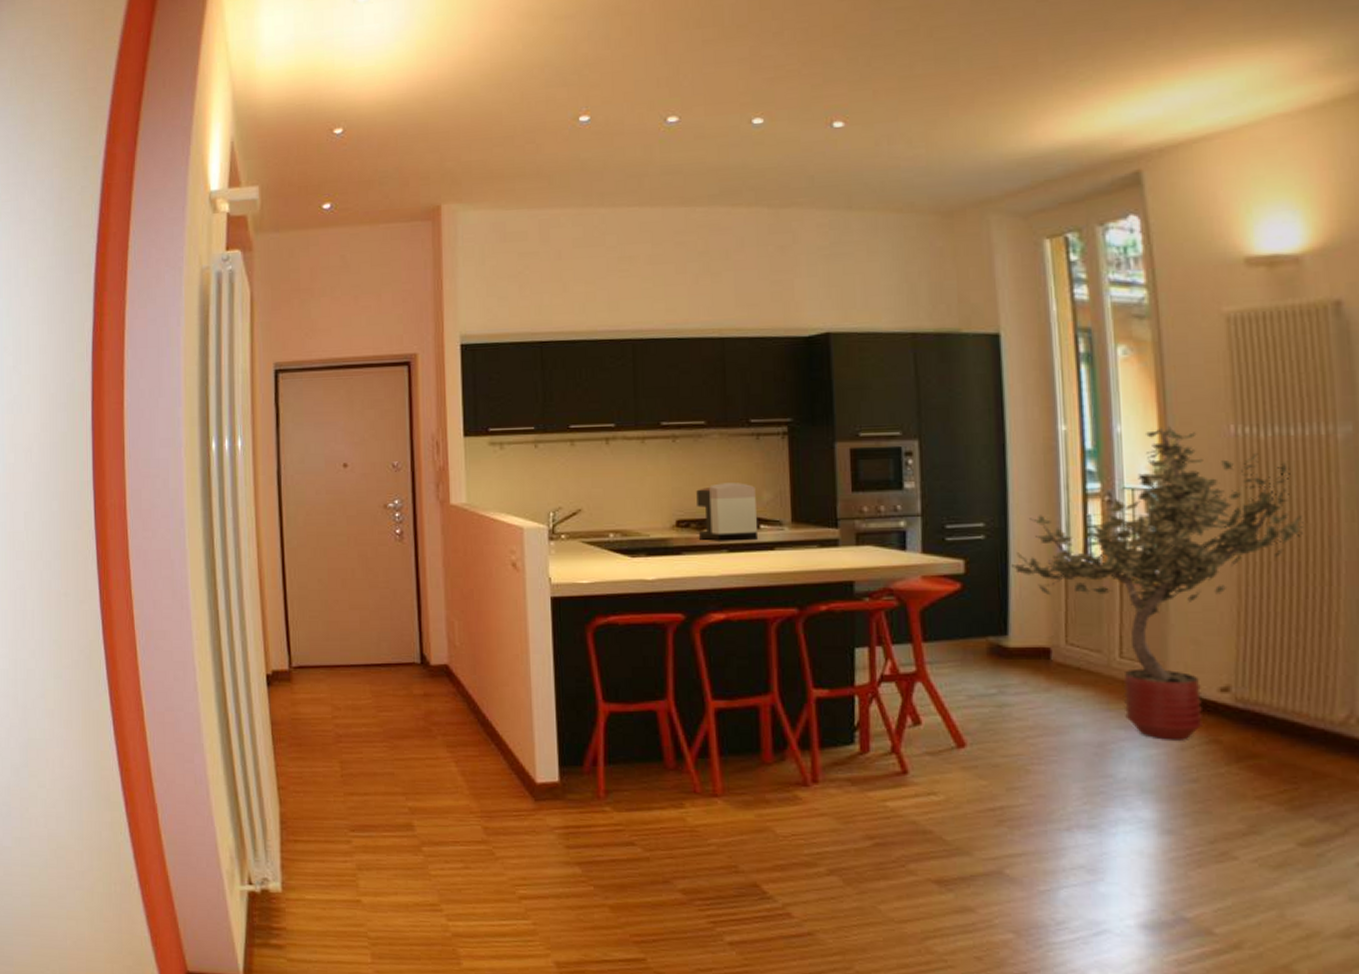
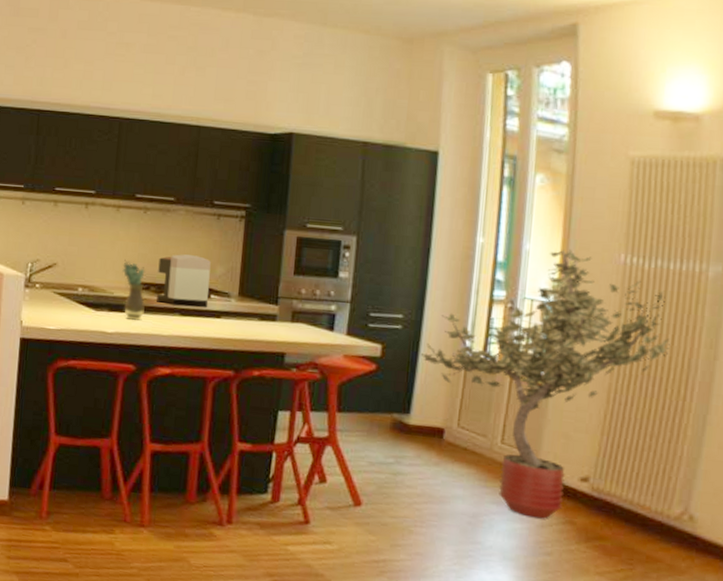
vase: none [656,496,687,564] -> present [122,259,145,321]

